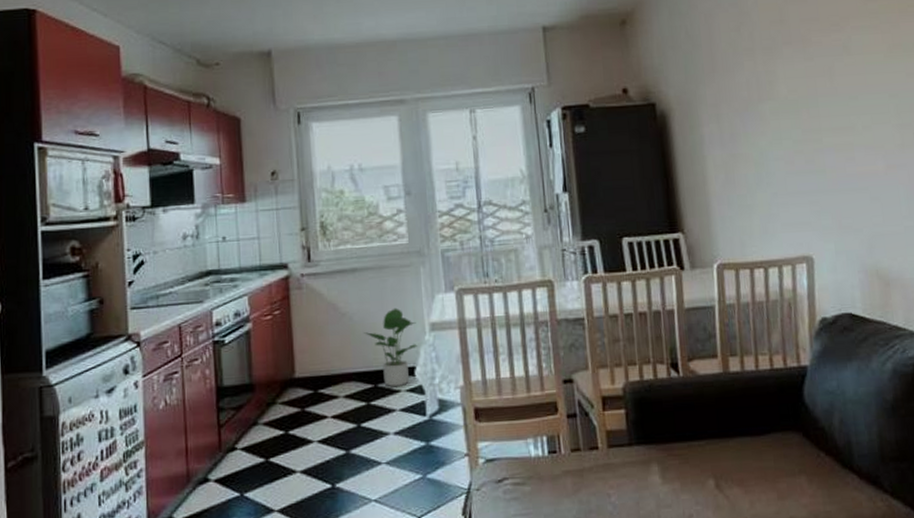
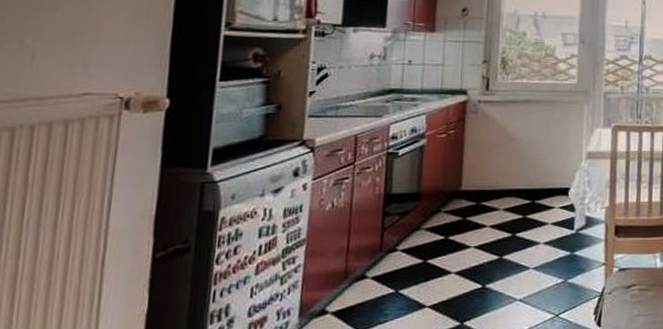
potted plant: present [364,307,418,387] -> none [528,137,575,204]

